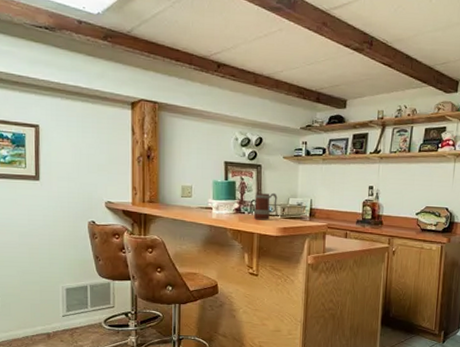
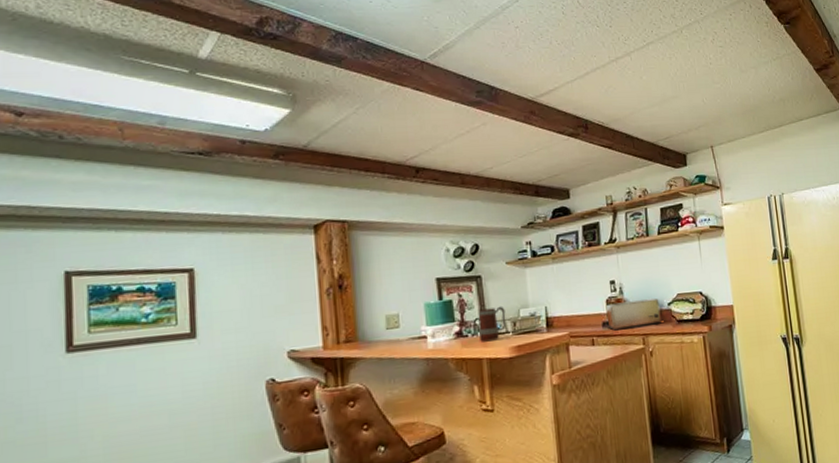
toaster: none [361,205,409,230] -> present [606,297,662,332]

